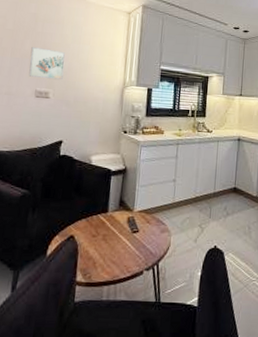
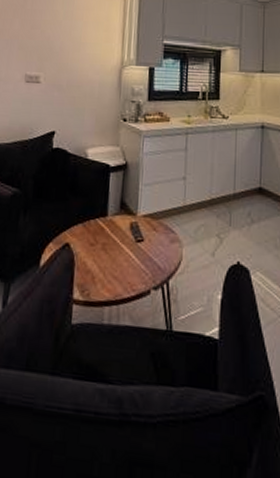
wall art: present [28,46,65,80] -> none [18,25,57,62]

